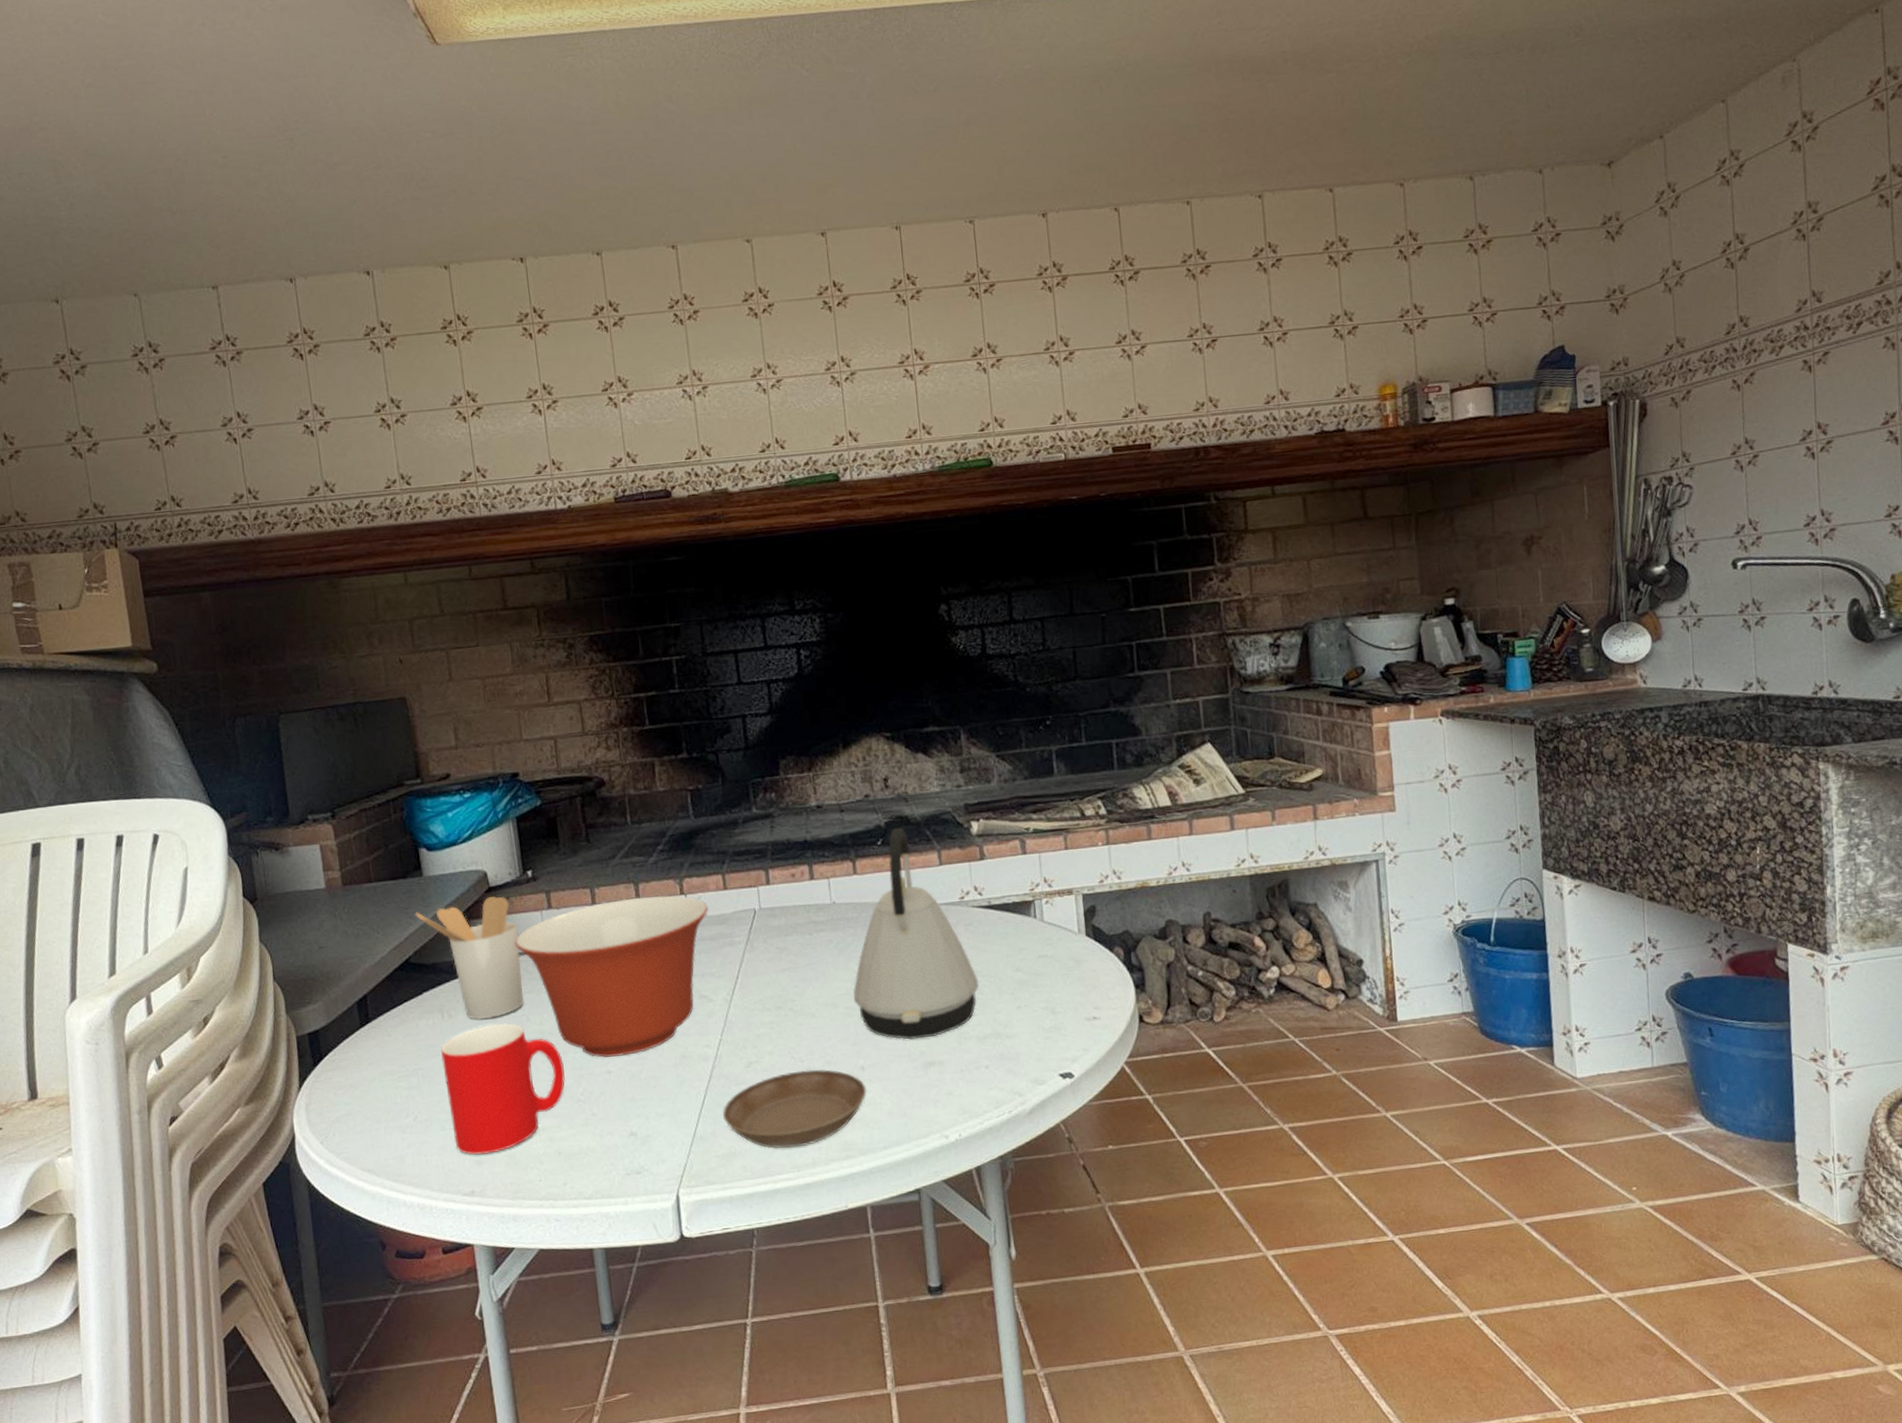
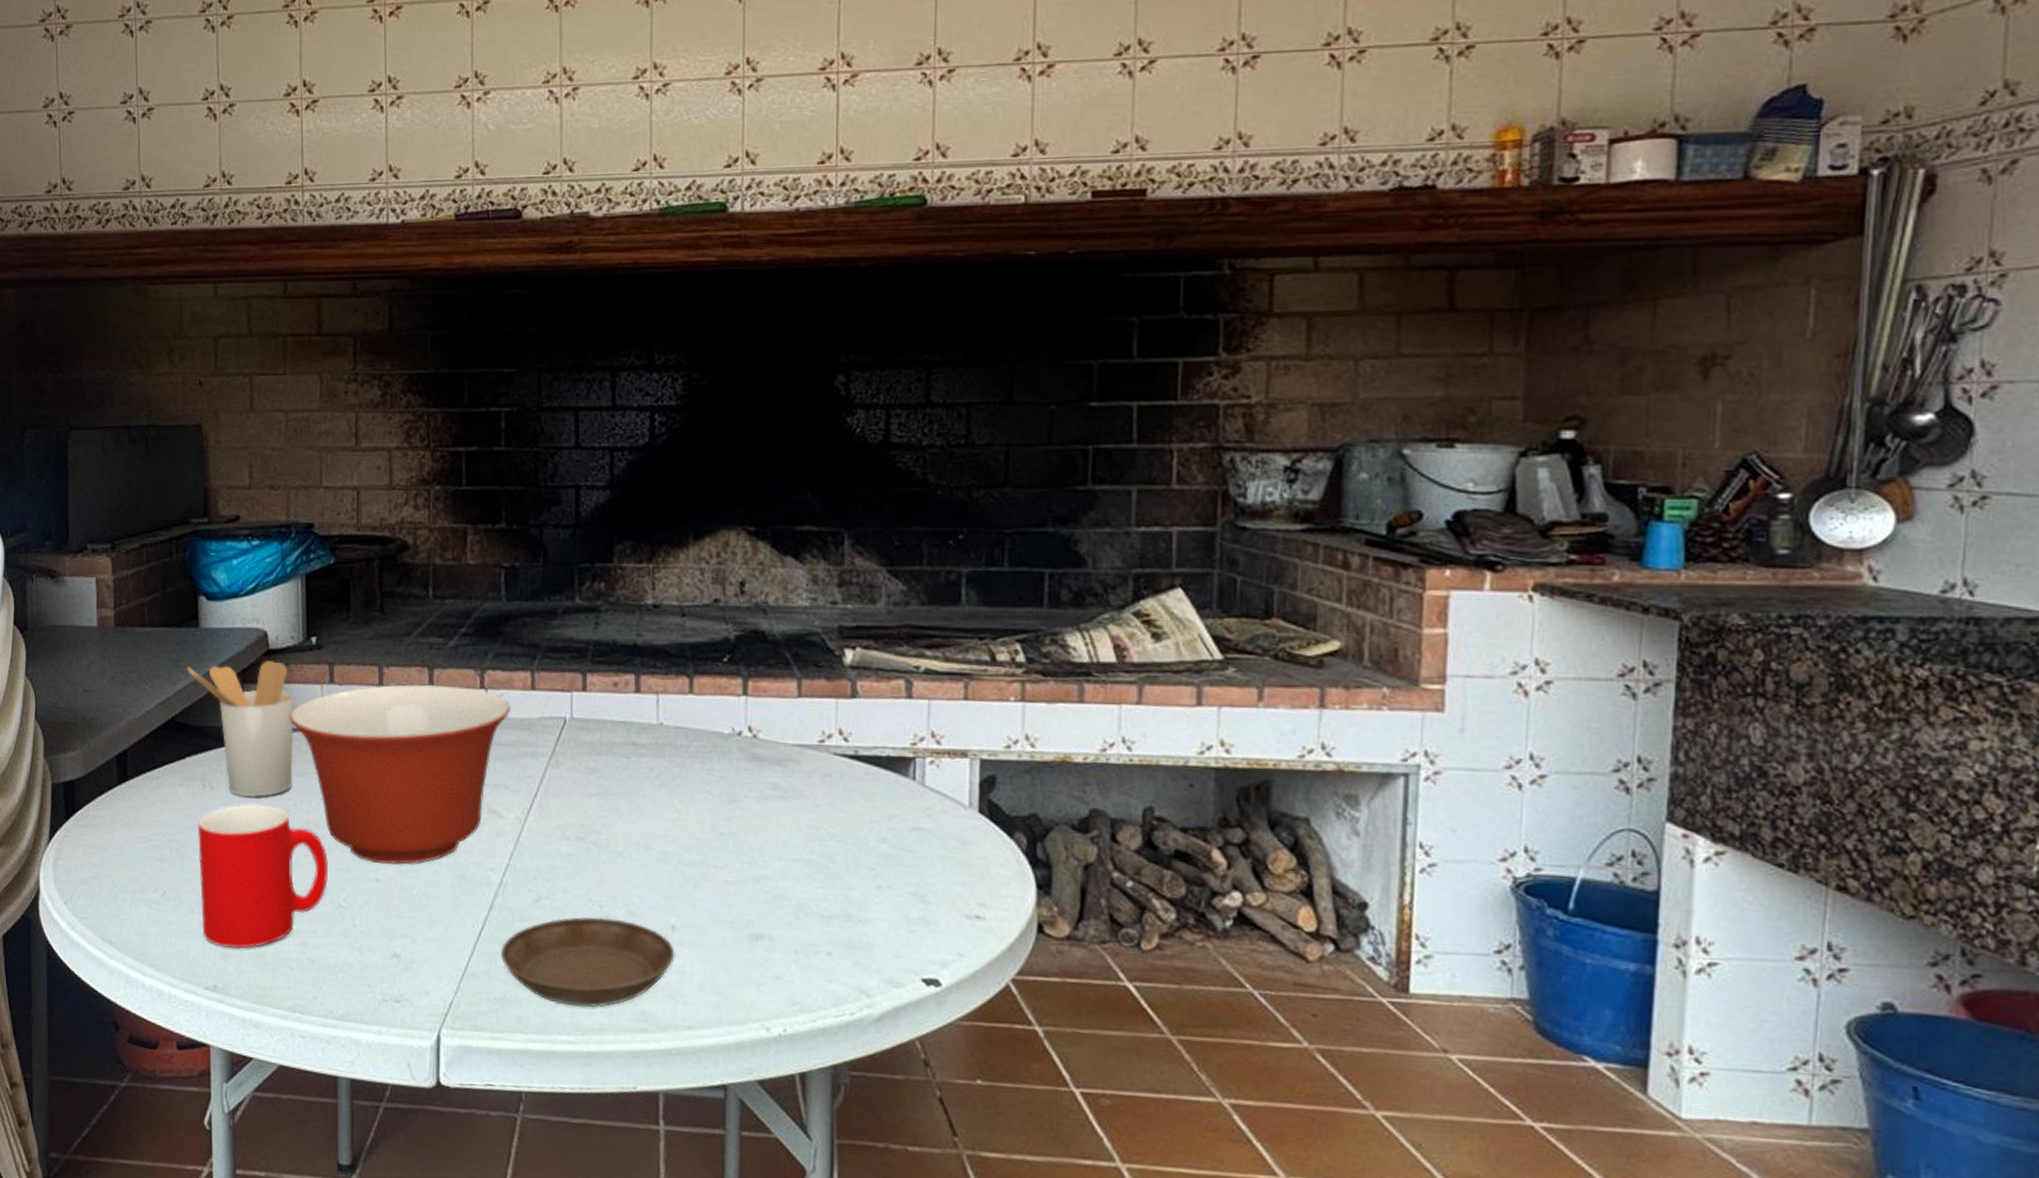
kettle: present [853,827,979,1040] -> none [671,644,831,905]

